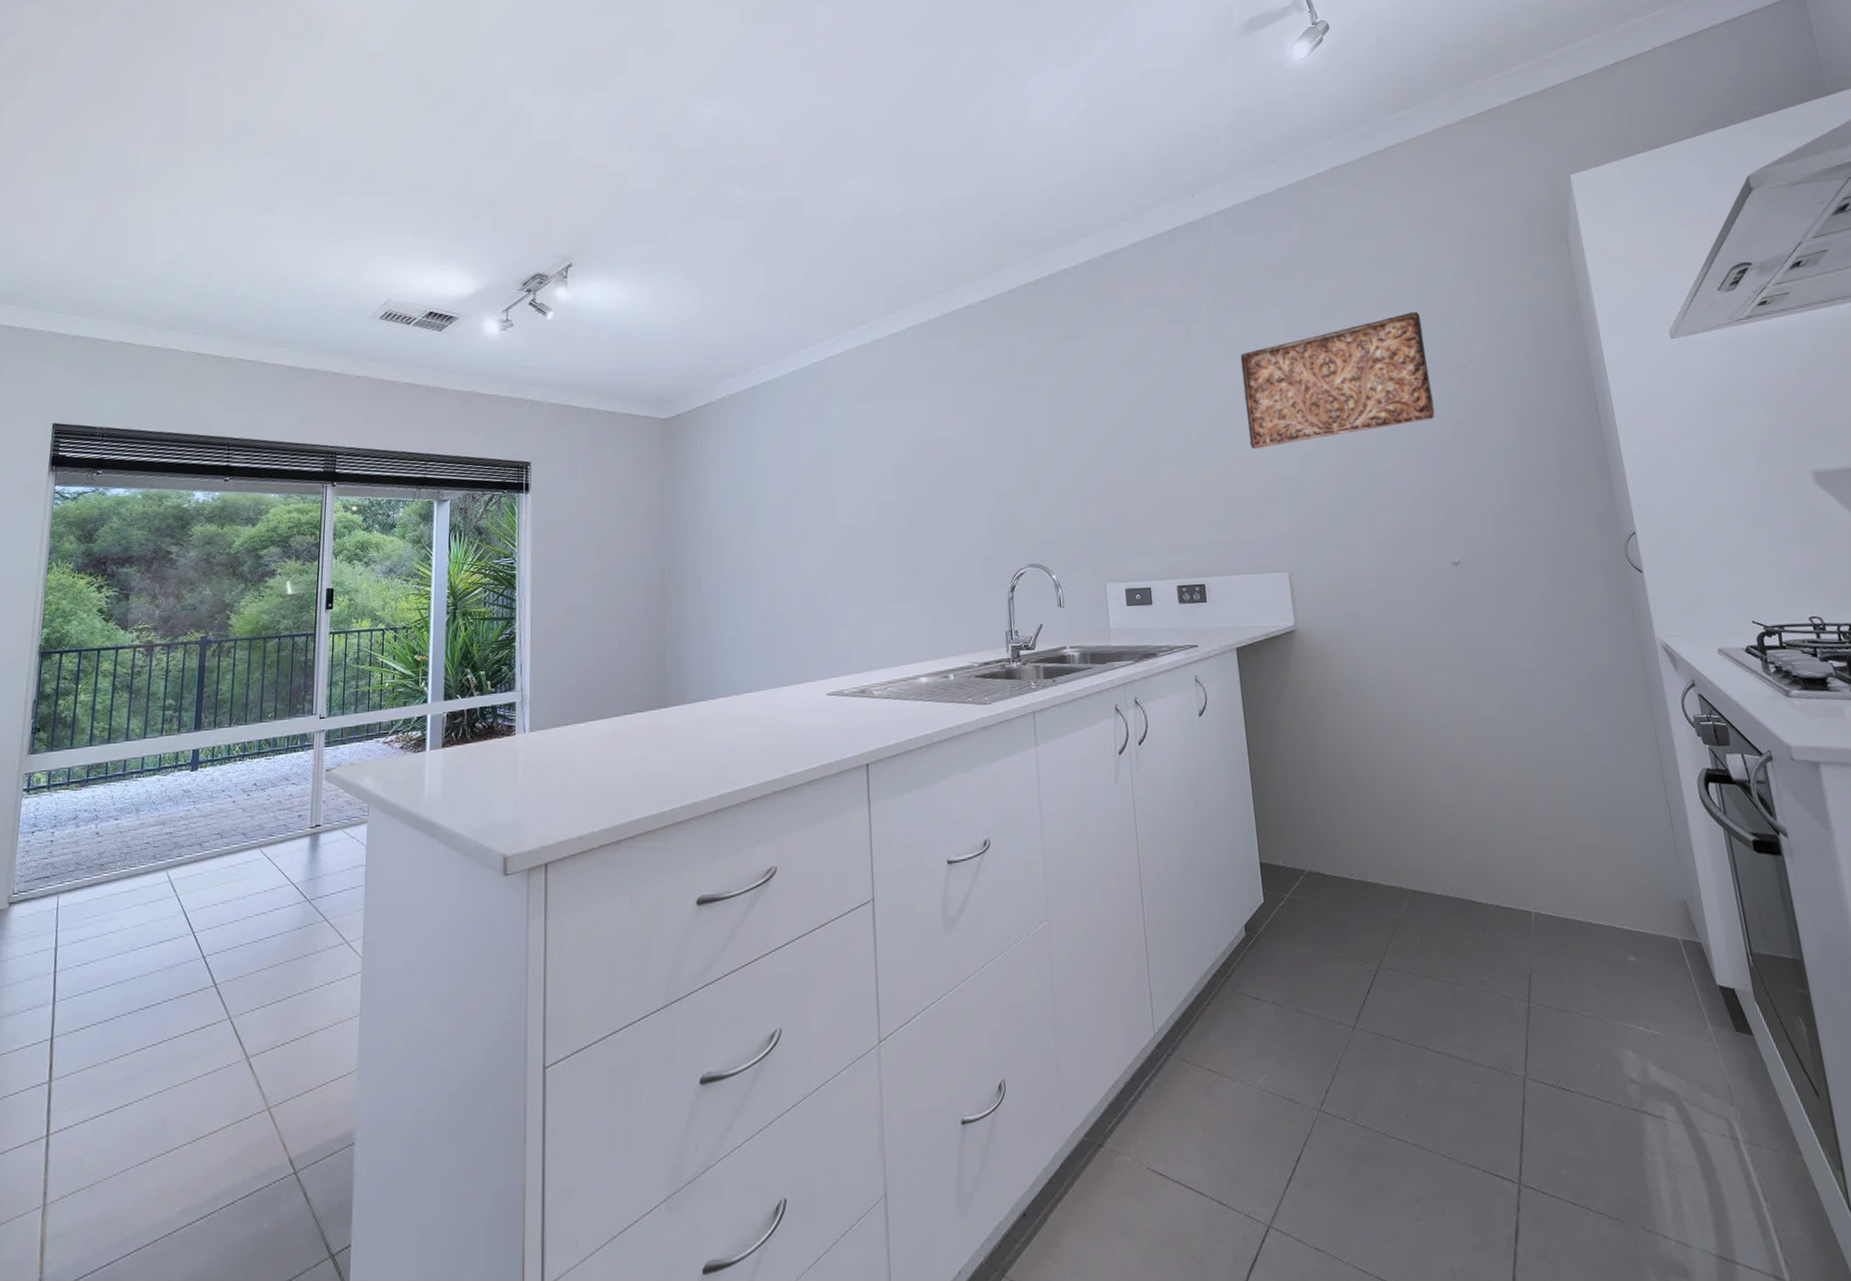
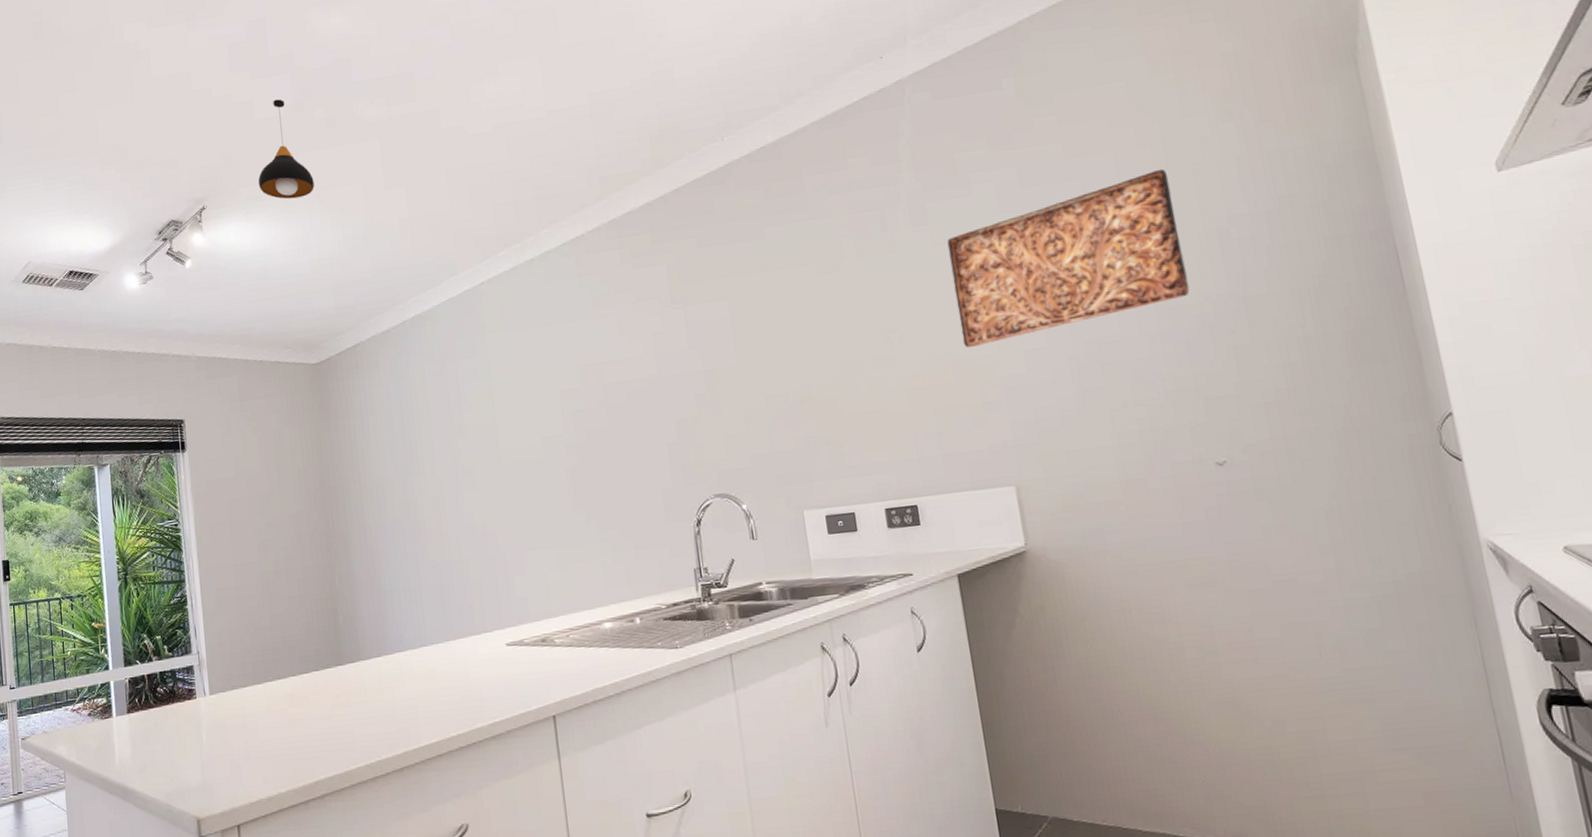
pendant light: none [626,173,680,265] -> present [258,99,314,199]

